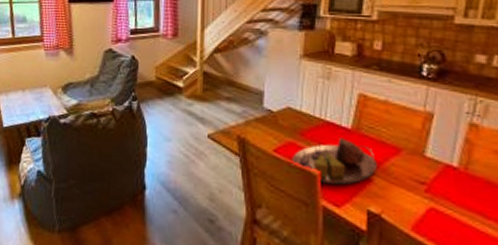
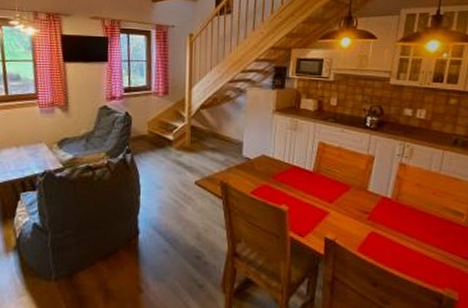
serving tray: present [290,138,378,185] -> none [265,179,333,218]

